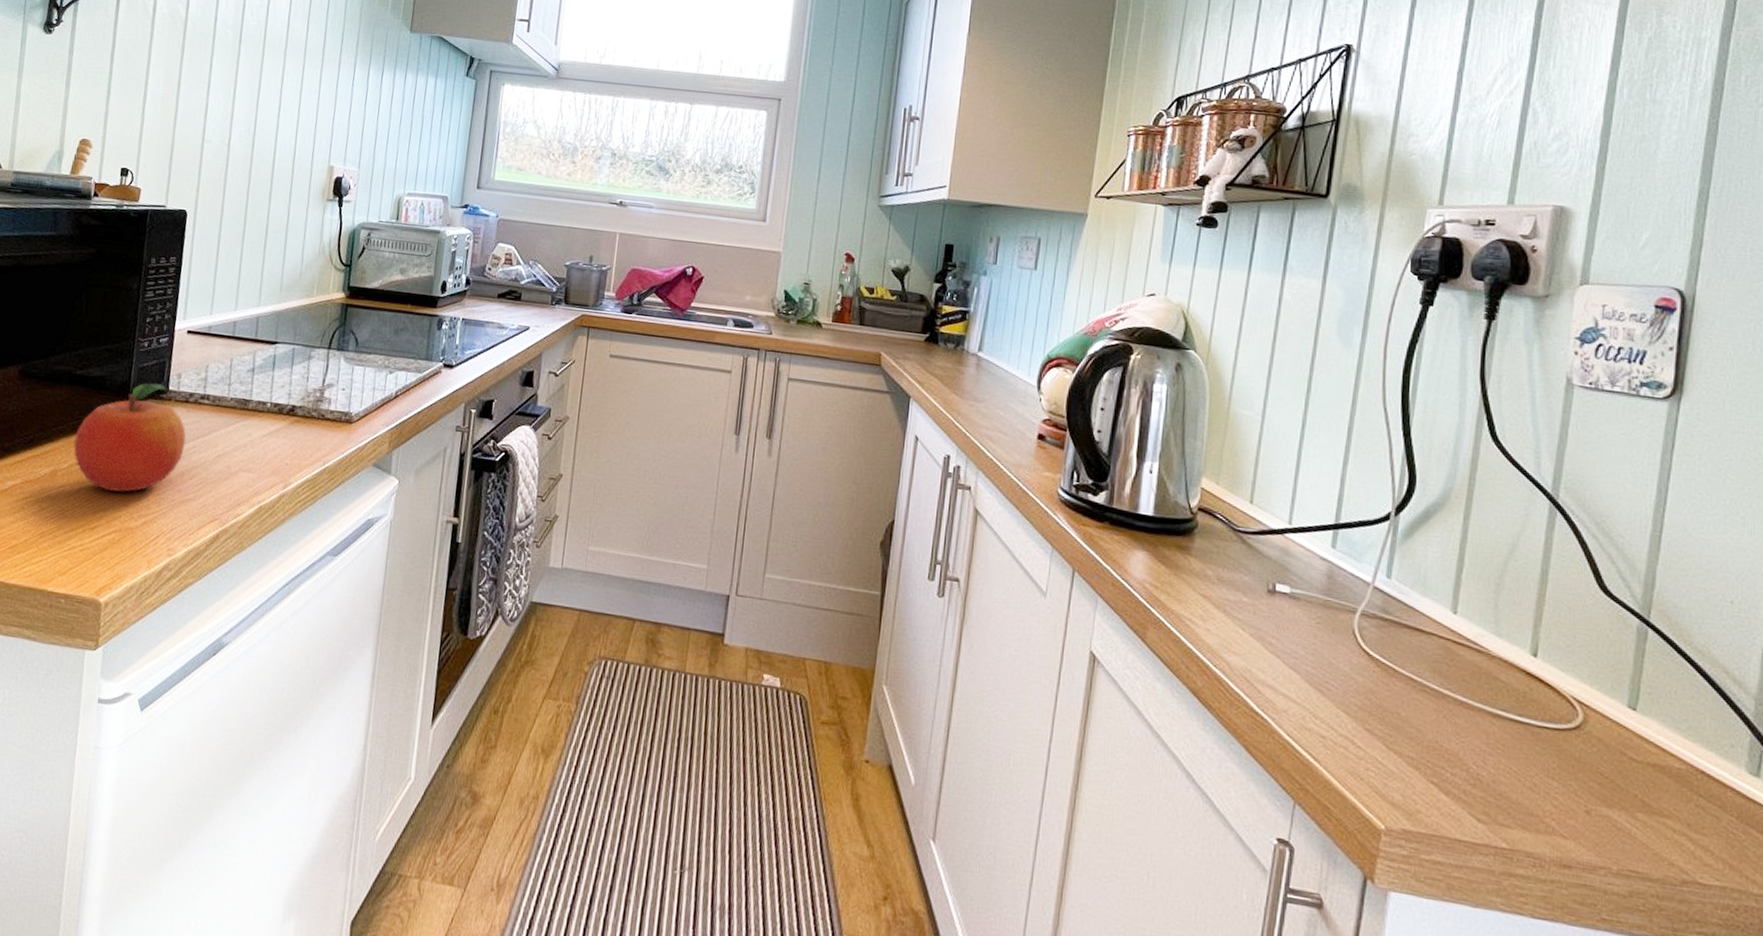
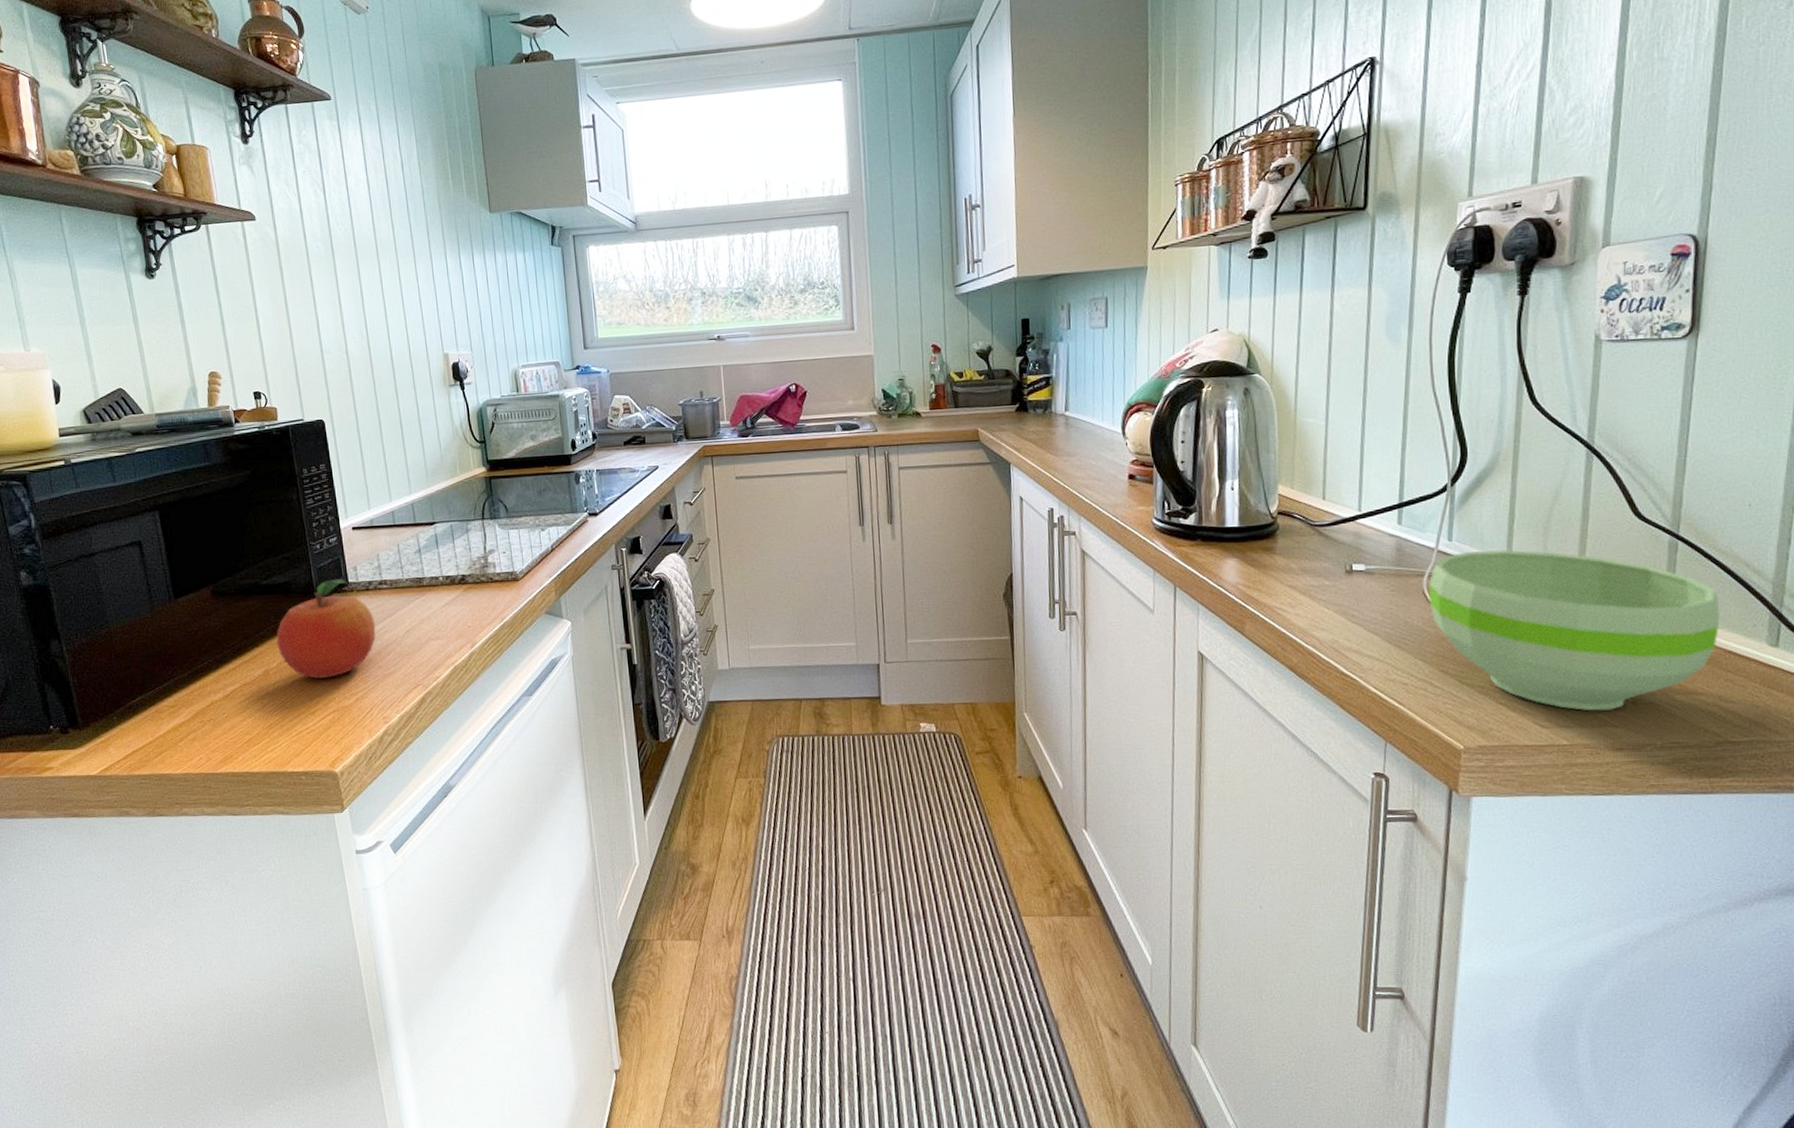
bowl: none [1359,594,1693,816] -> present [1428,550,1720,711]

